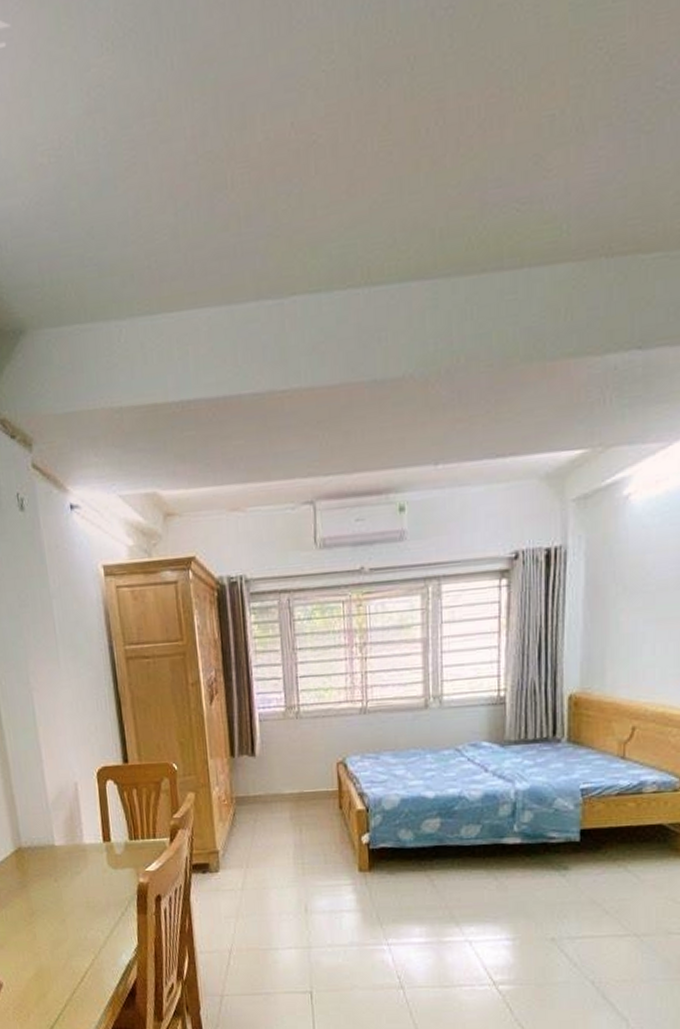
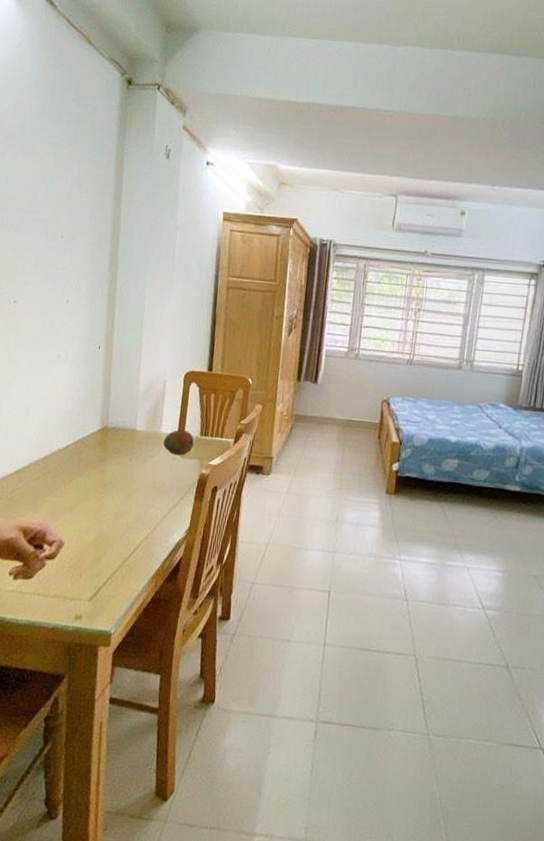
fruit: none [88,836,125,867] -> present [163,429,195,456]

